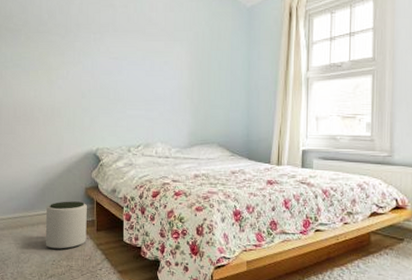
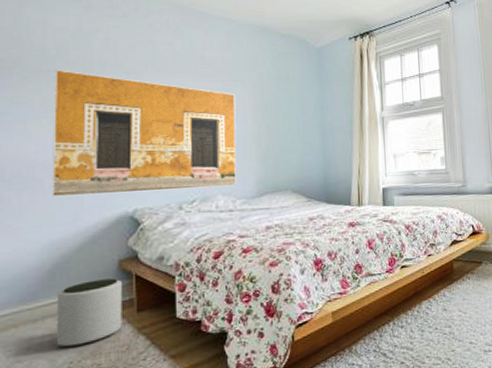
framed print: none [44,31,175,136] -> present [52,70,237,196]

